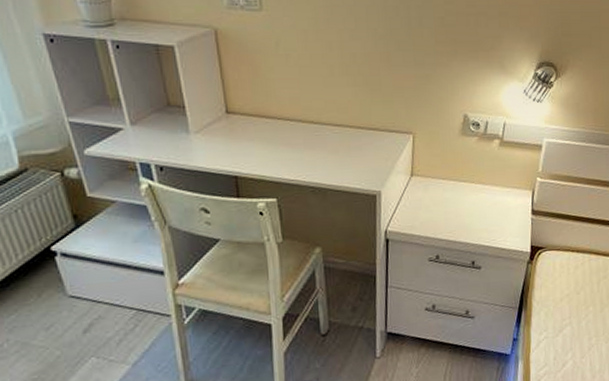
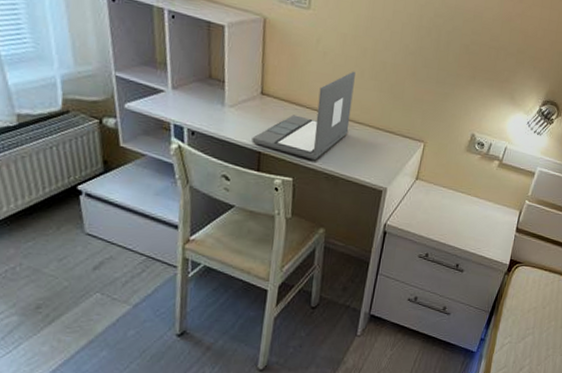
laptop: none [225,69,328,175] -> present [252,71,355,161]

